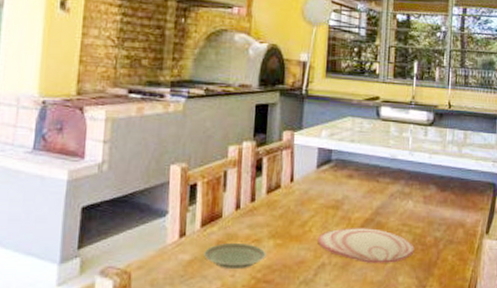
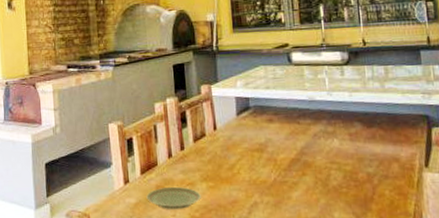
plate: present [317,228,415,263] -> none [247,167,347,201]

